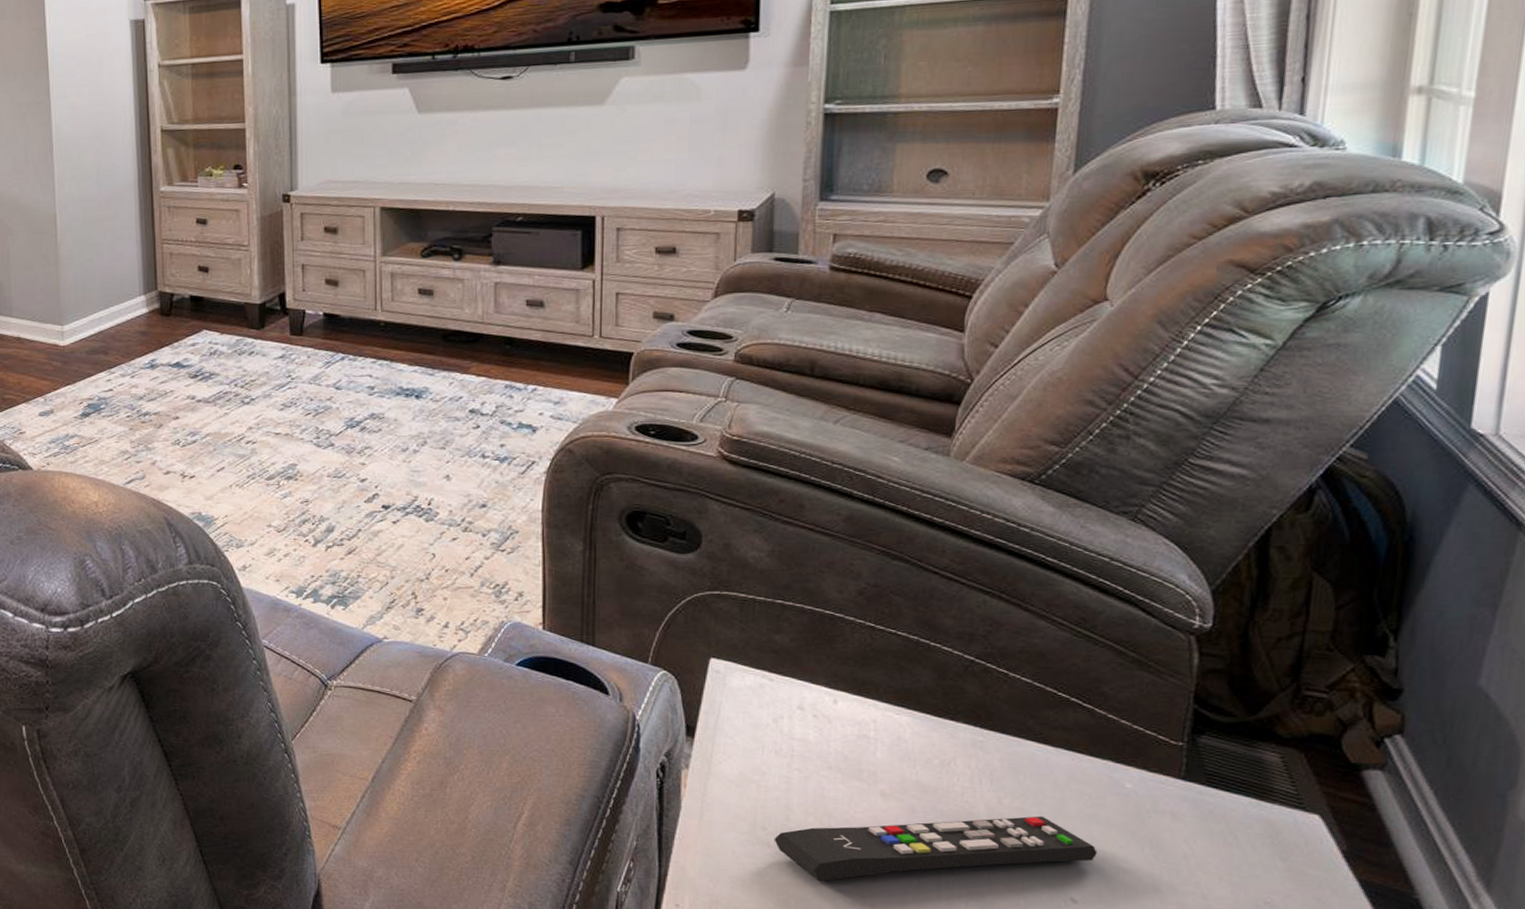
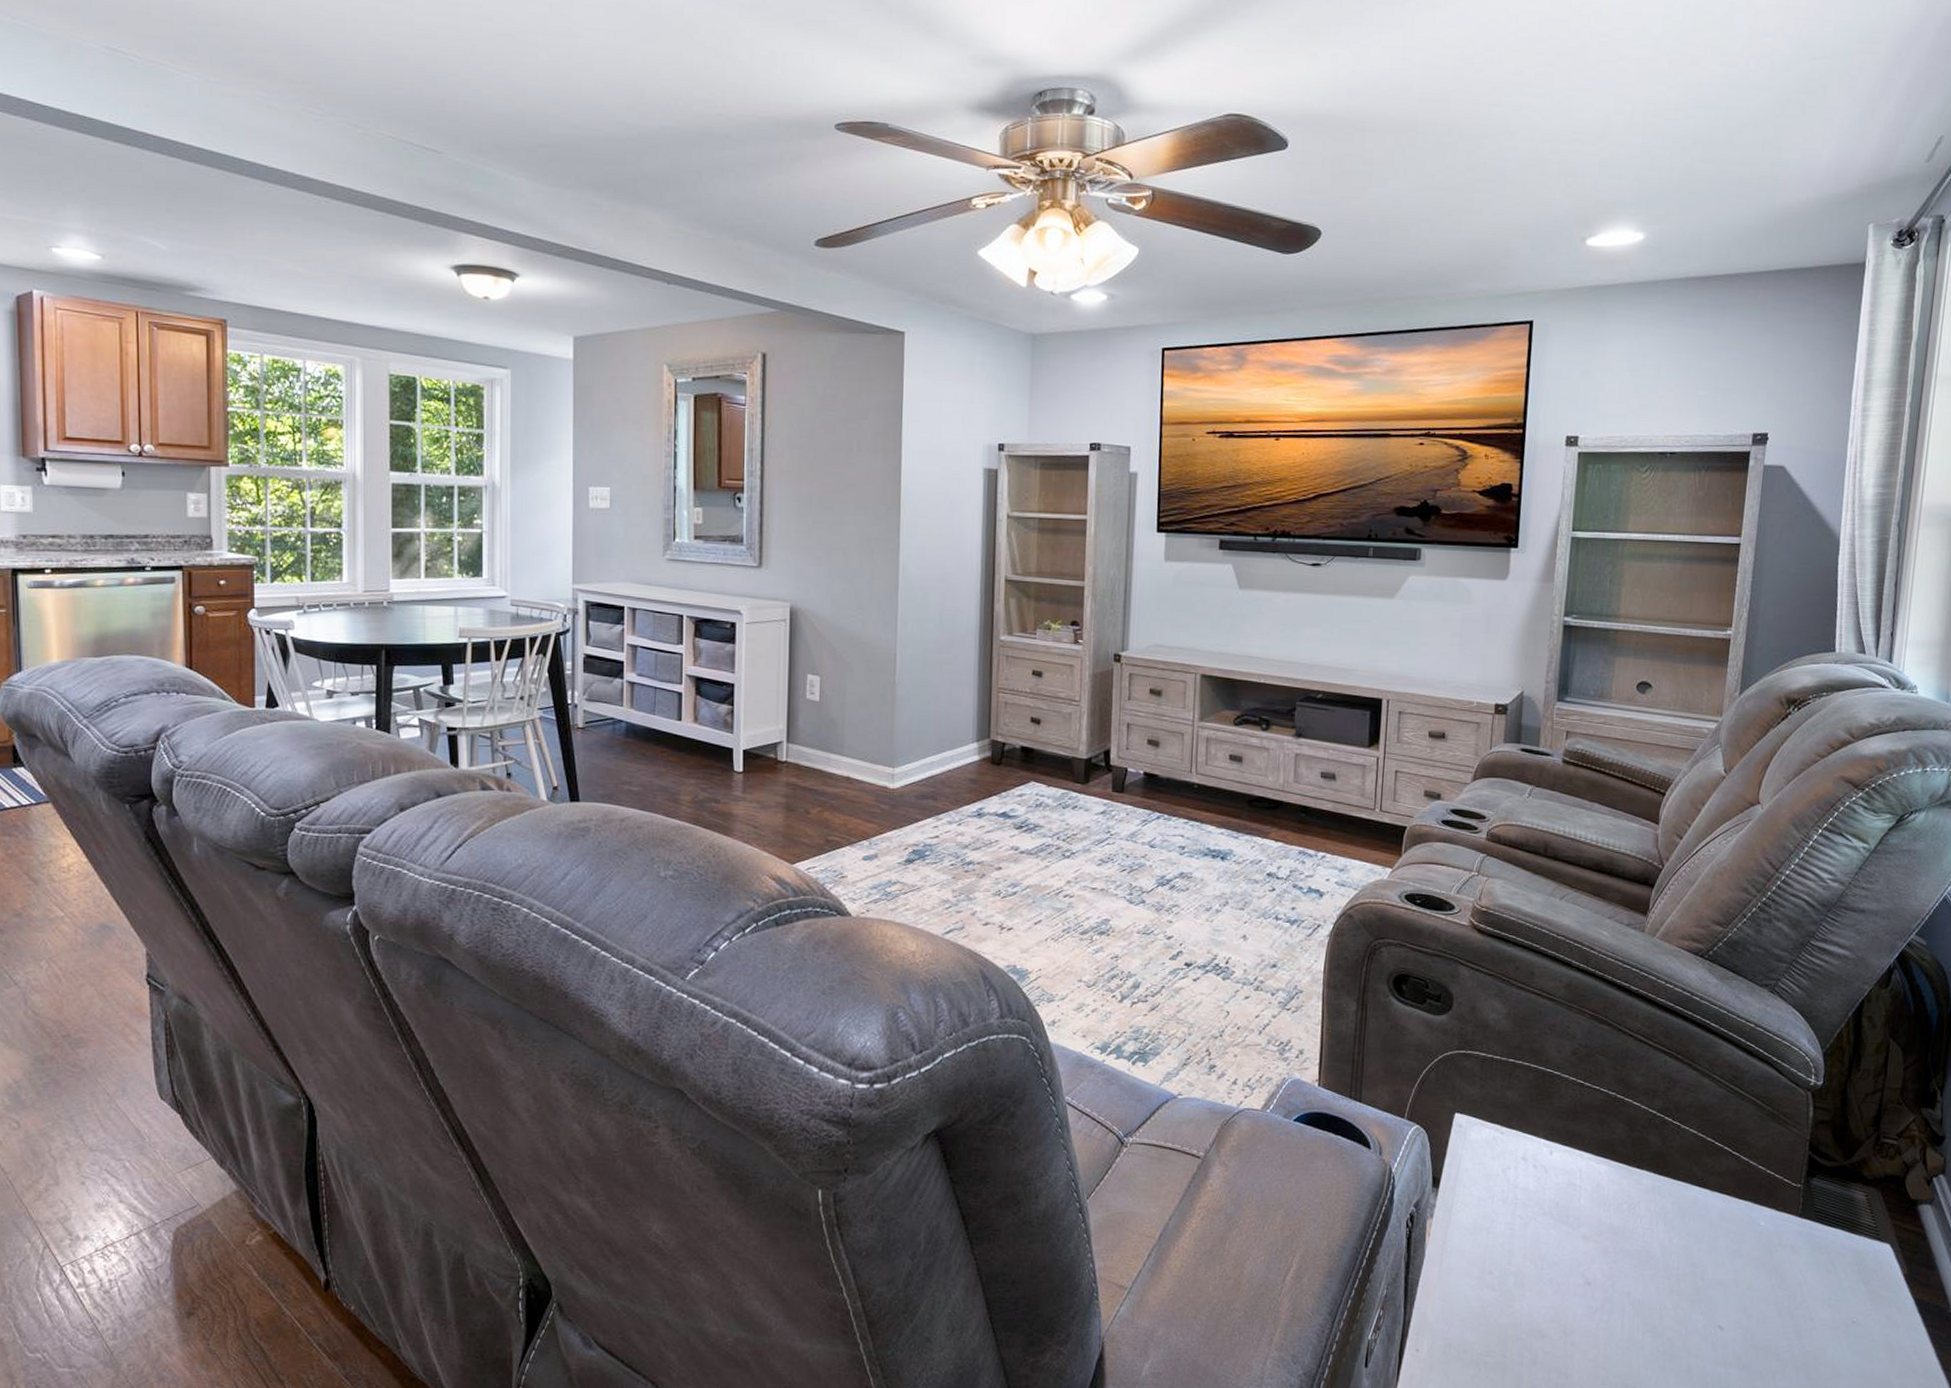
remote control: present [774,815,1098,882] -> none [1498,1252,1739,1321]

